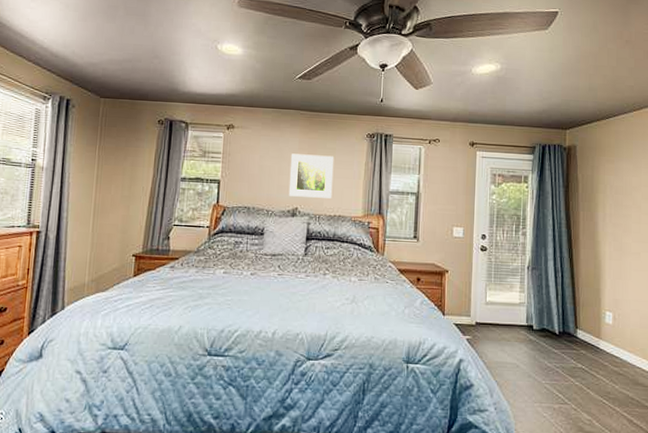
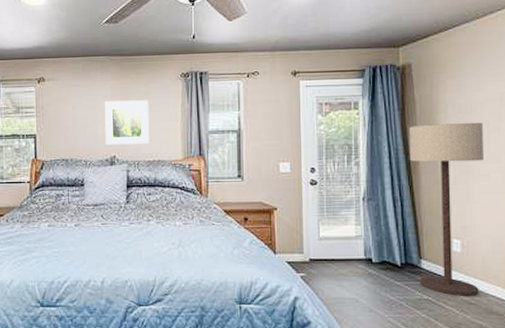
floor lamp: none [570,202,636,367] -> present [408,123,485,296]

